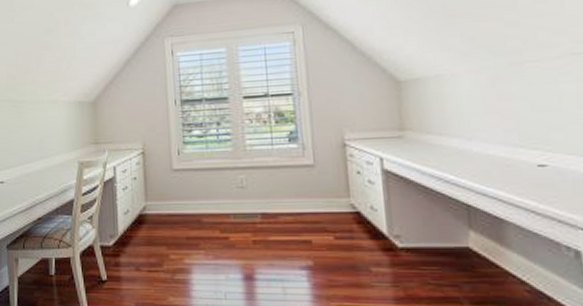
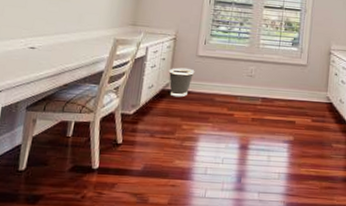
wastebasket: none [143,186,173,222] -> present [169,67,195,97]

